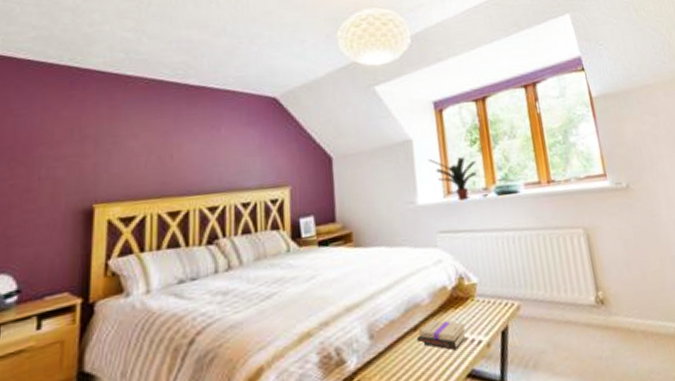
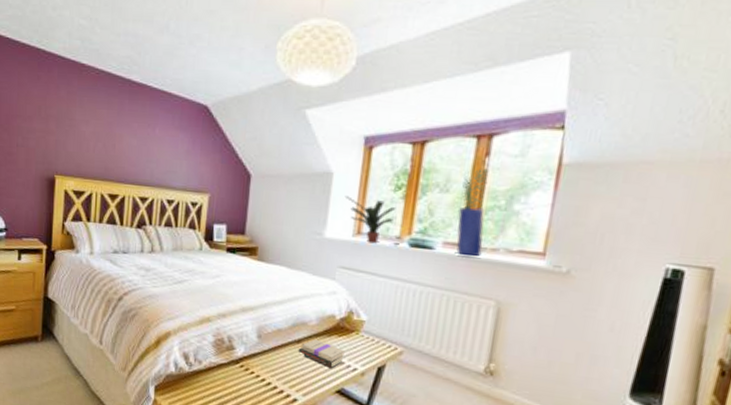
vase: none [524,111,558,193] -> present [456,168,488,257]

